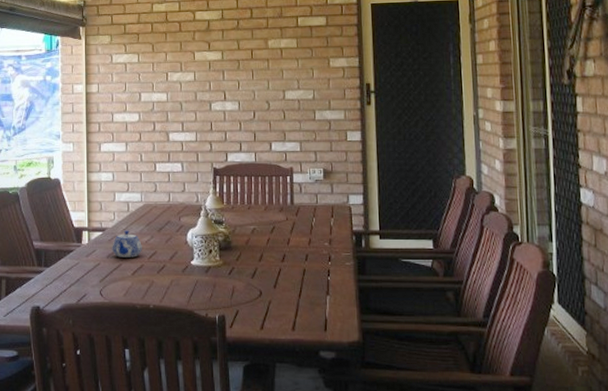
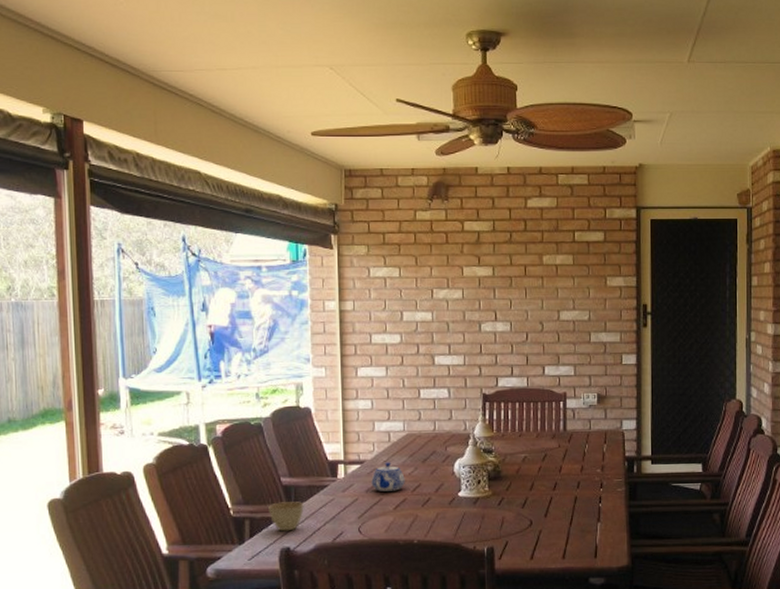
cup: none [22,264,53,291] -> present [268,501,304,532]

